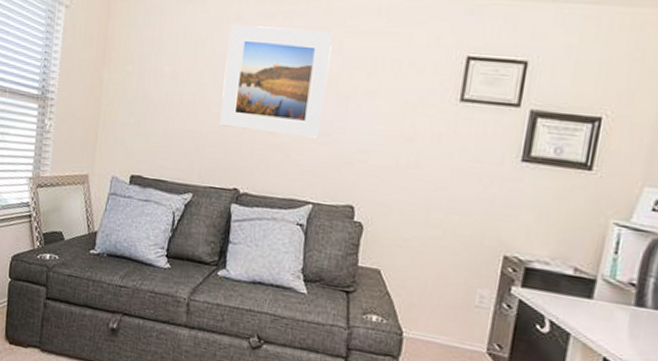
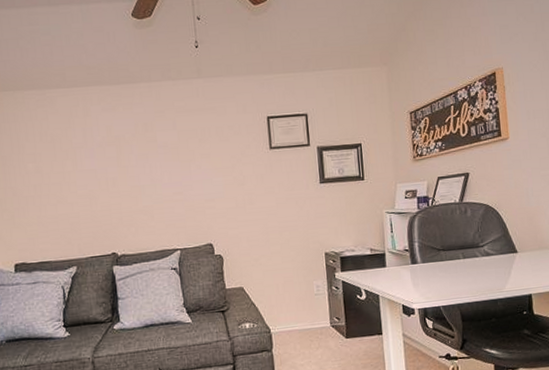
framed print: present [219,24,333,139] -> none [81,114,173,204]

